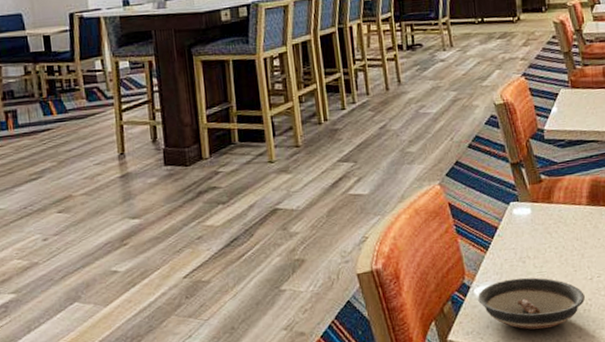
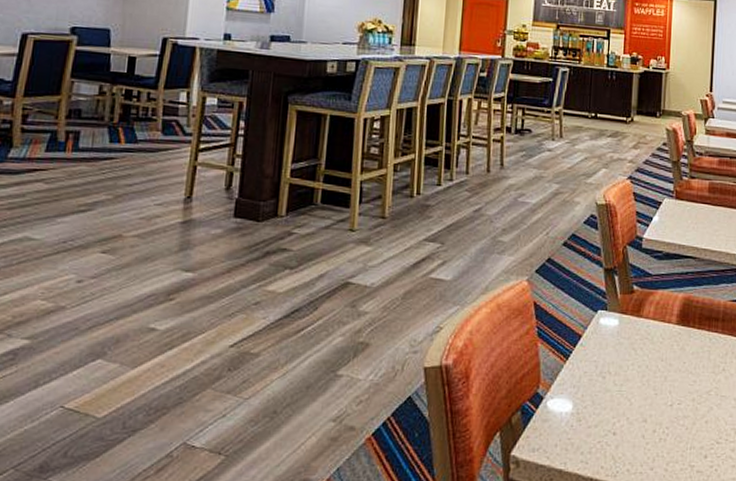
saucer: present [478,277,585,330] -> none [550,394,662,455]

